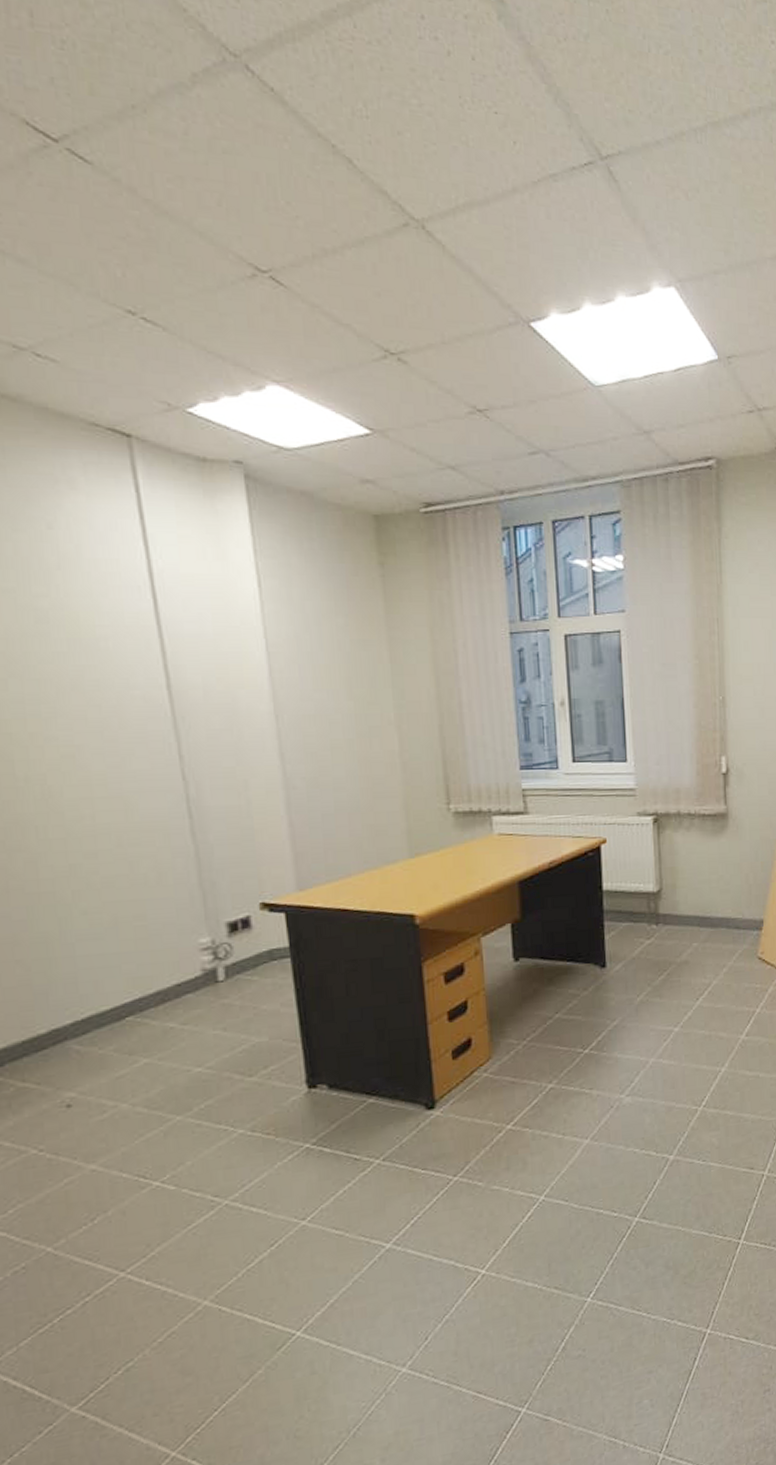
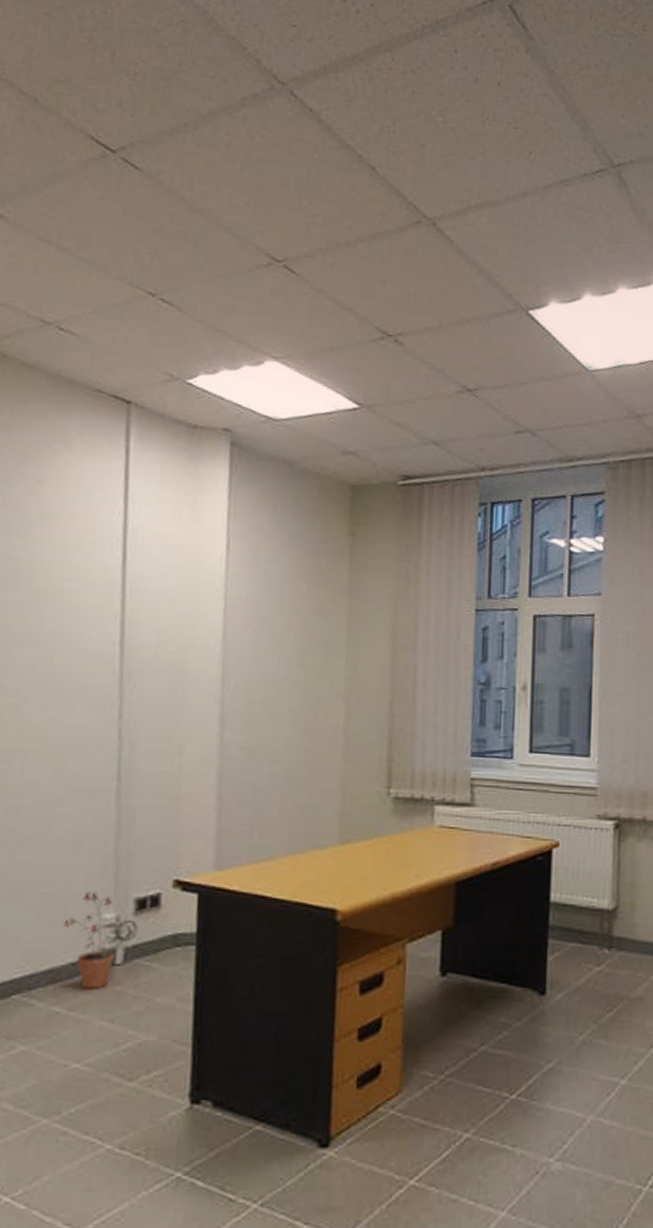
potted plant: none [162,920,216,1005] -> present [63,891,116,989]

